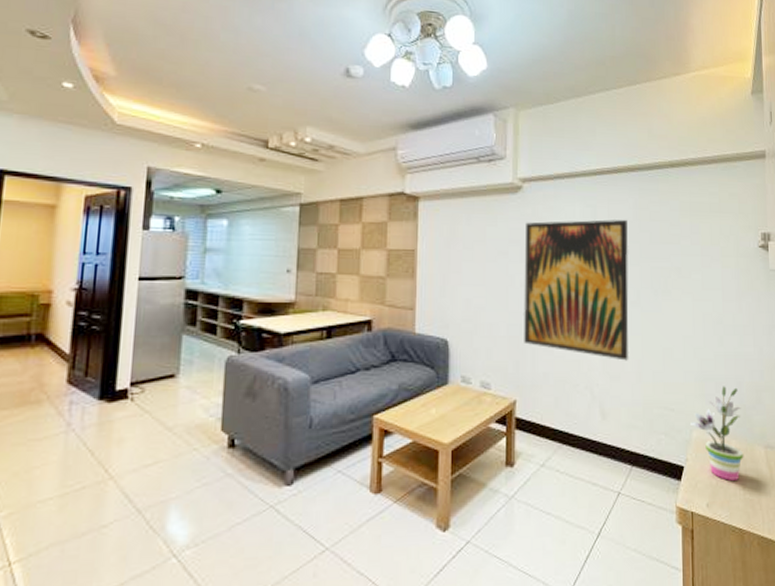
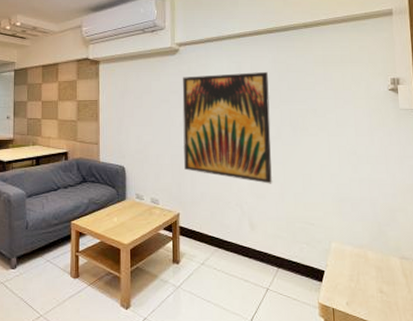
potted plant: present [689,386,744,481] -> none [328,206,380,284]

